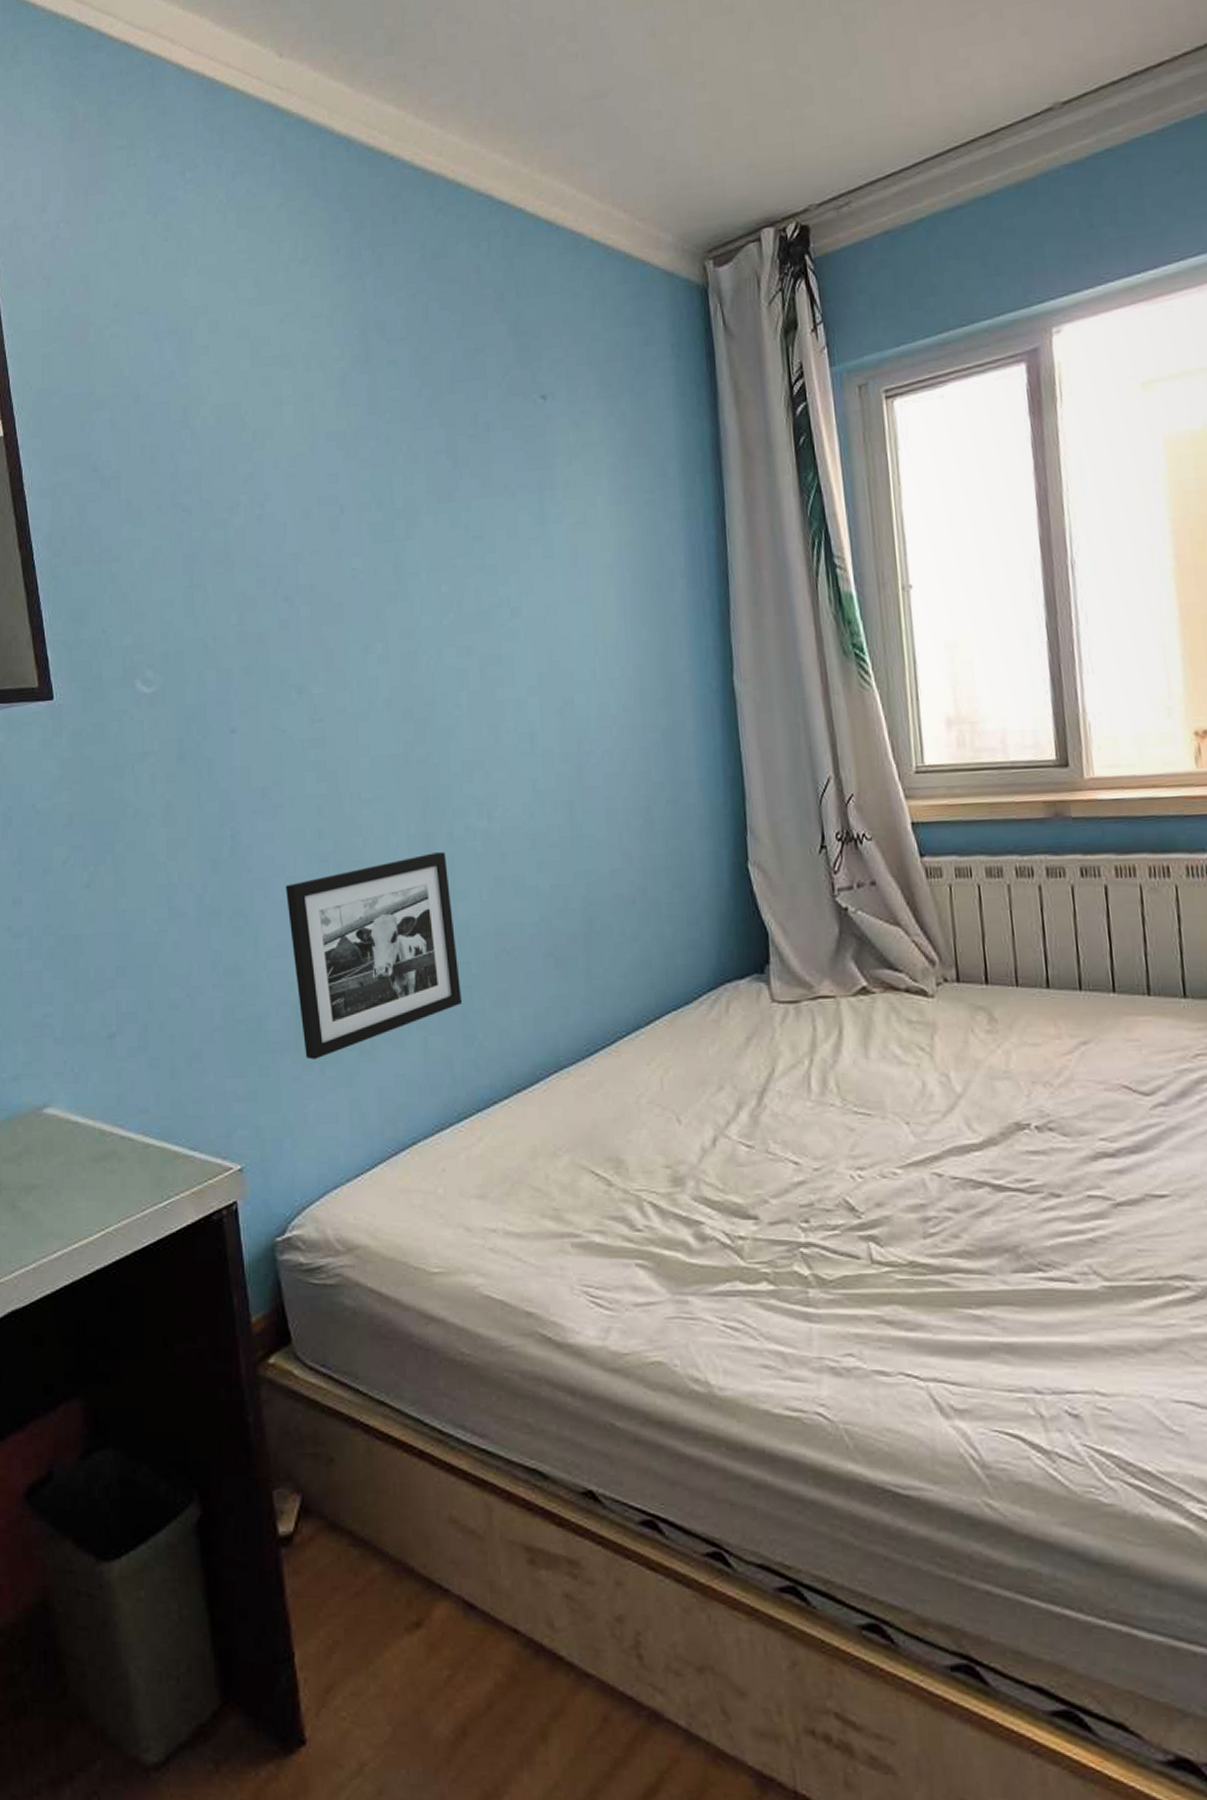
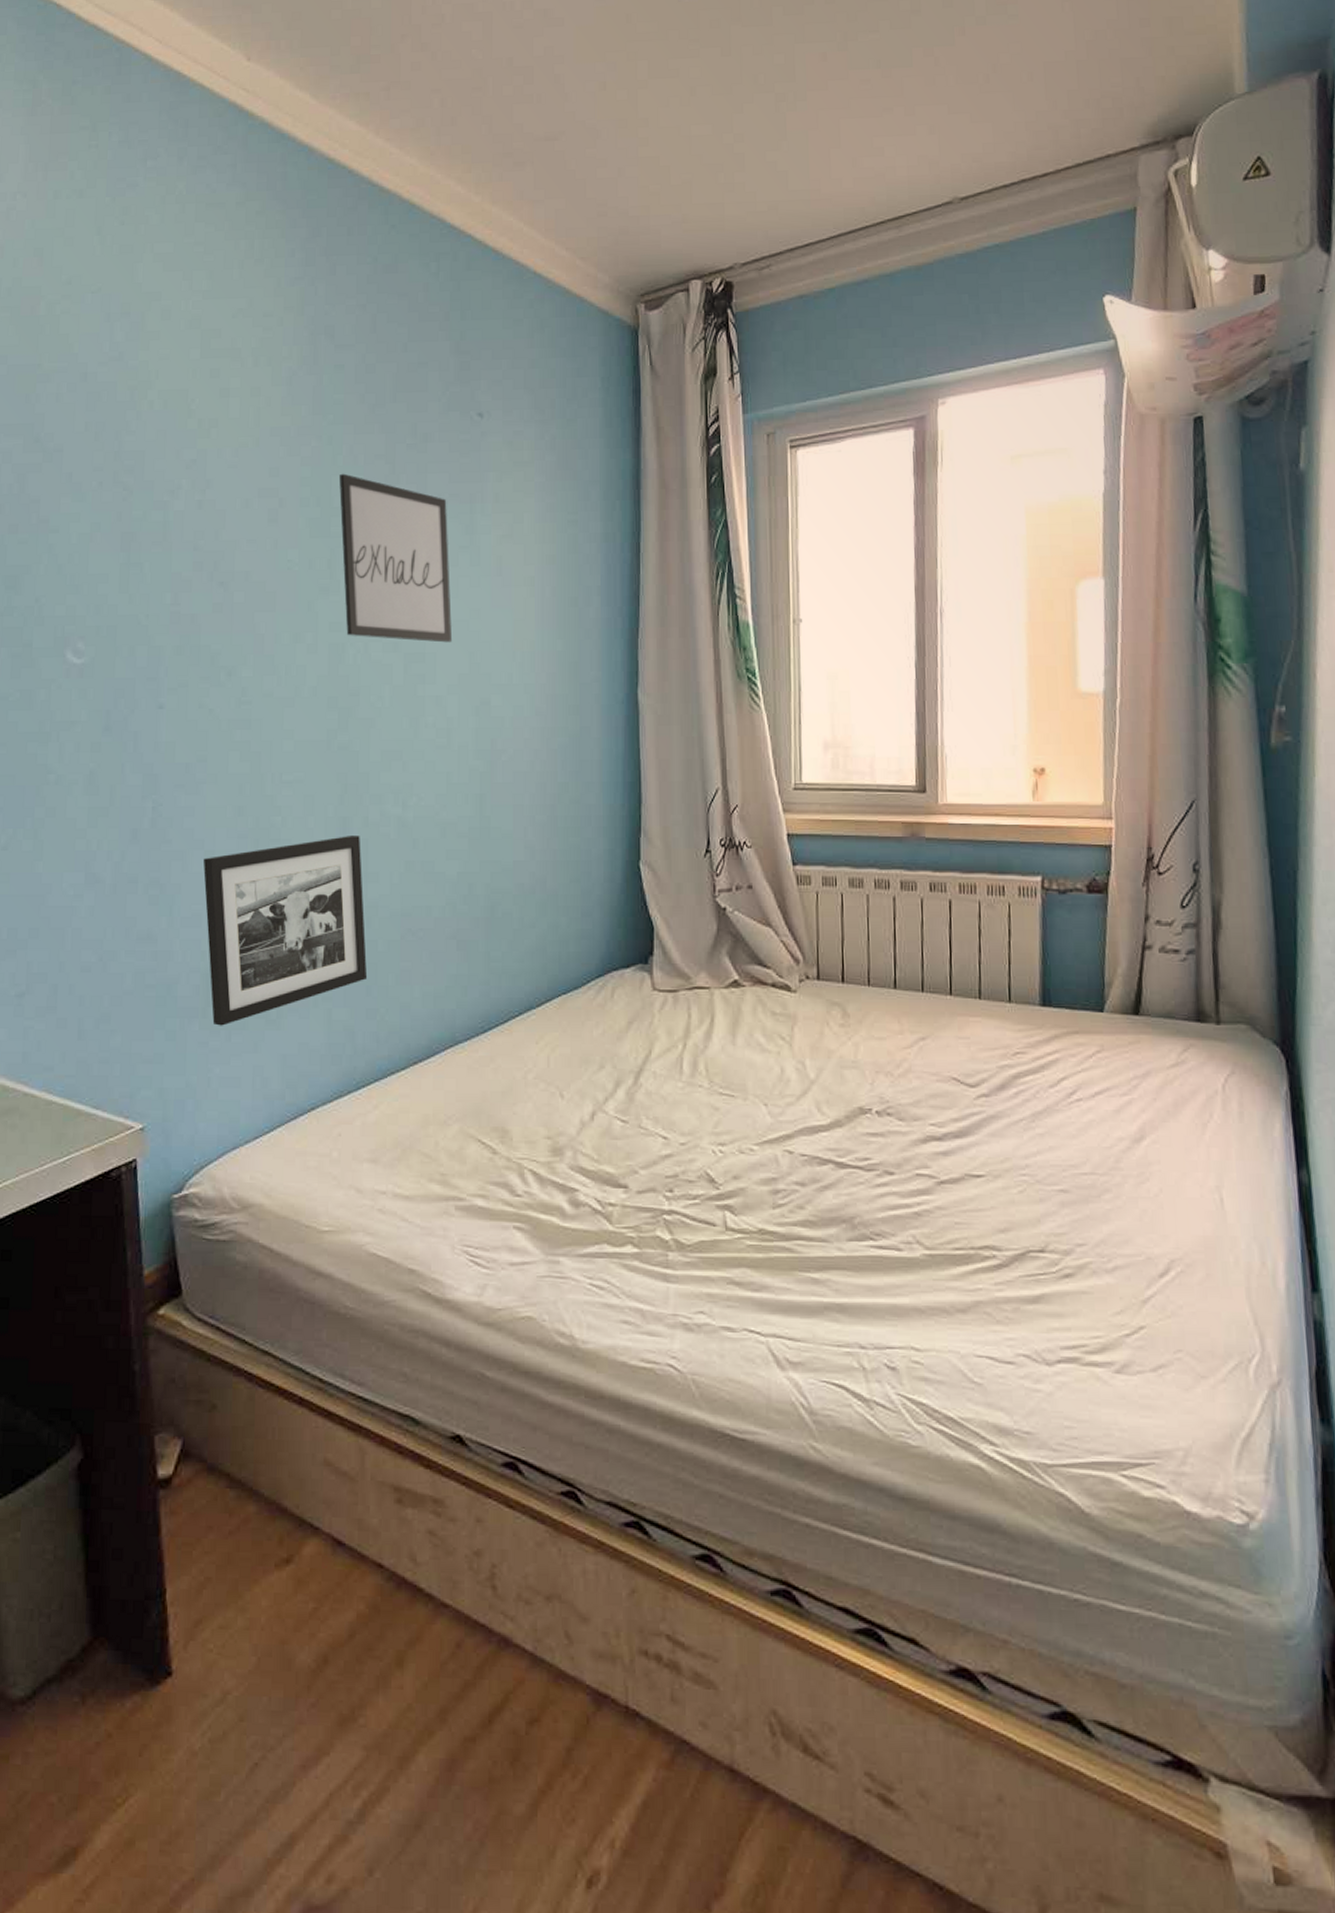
wall art: none [399,472,530,643] -> present [338,473,453,643]

